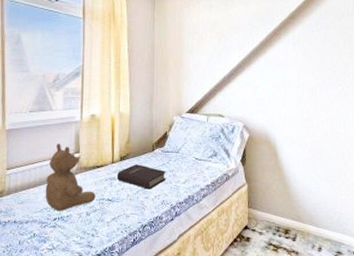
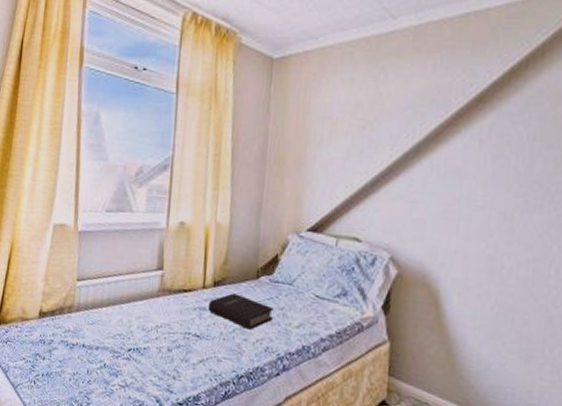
teddy bear: present [45,143,96,211] -> none [119,255,180,341]

